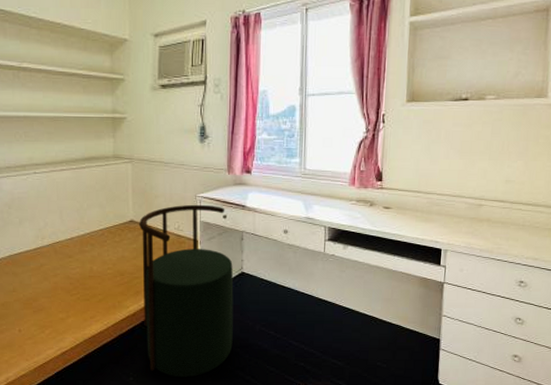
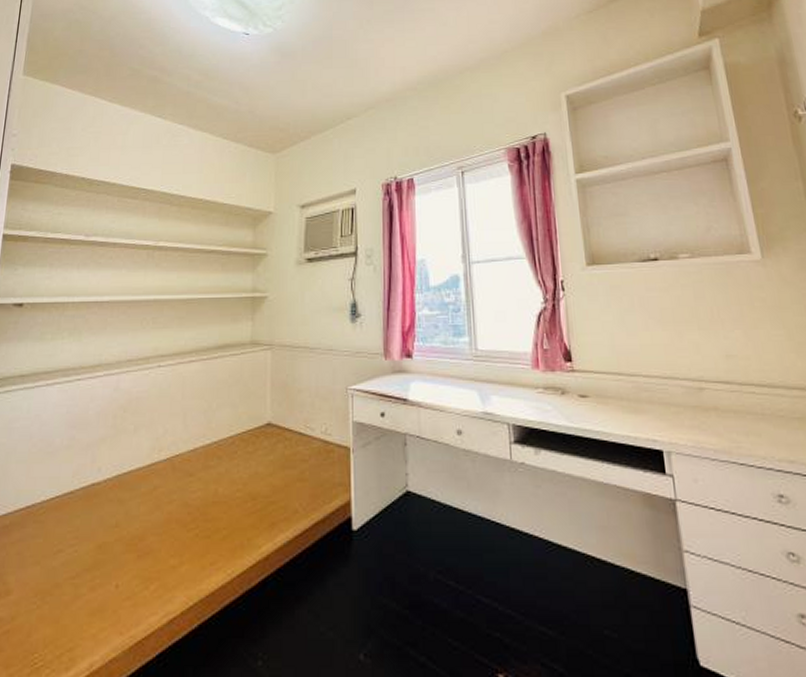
stool: present [139,204,234,378] -> none [278,399,399,661]

